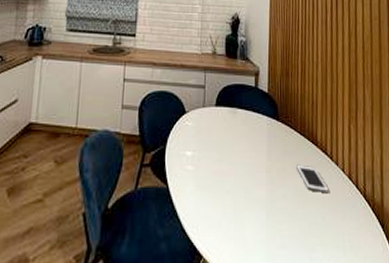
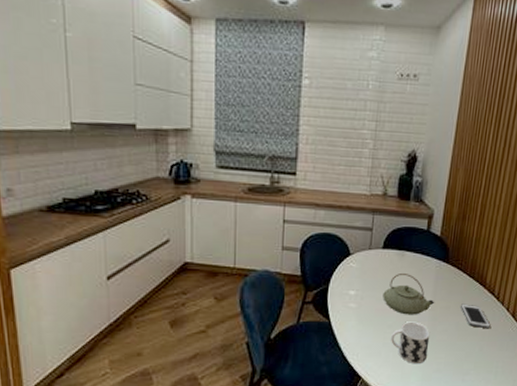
teapot: none [219,132,271,178] -> present [383,274,435,315]
cup: none [231,186,270,239] -> present [391,321,430,365]

